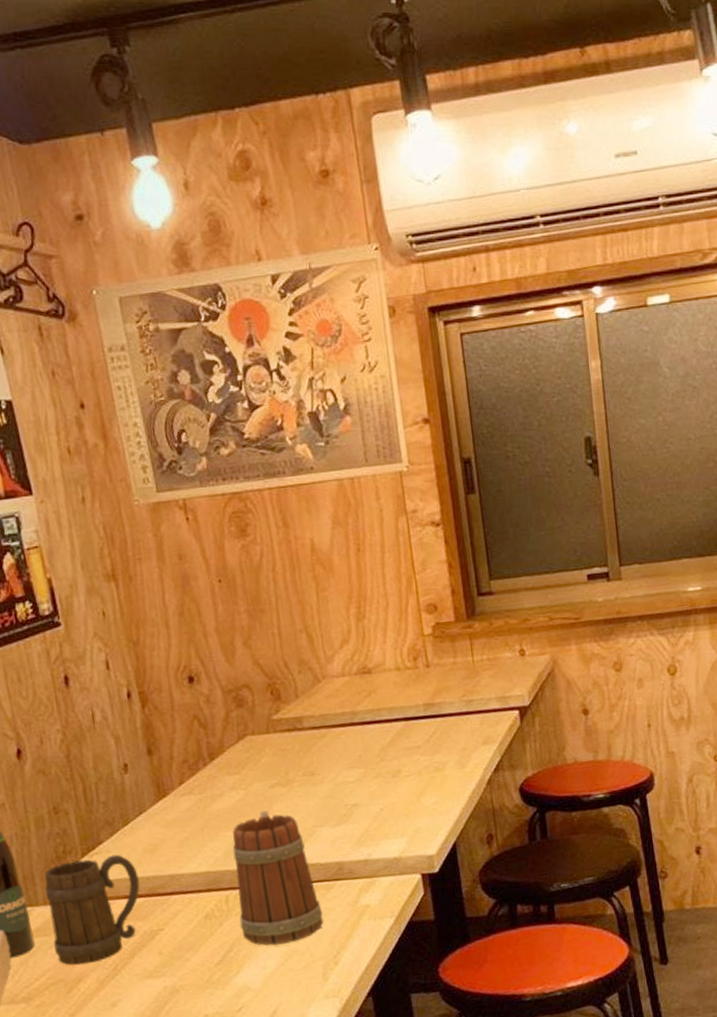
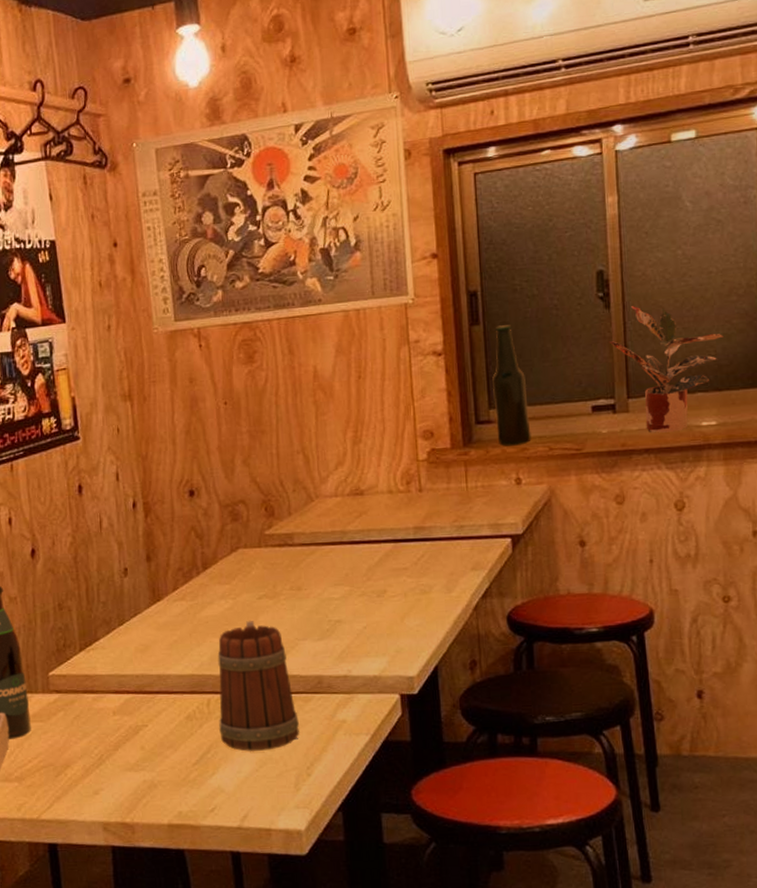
beer mug: present [44,854,140,966] -> none [45,651,129,752]
beer bottle: none [490,493,532,618] -> present [492,325,531,447]
potted plant: none [600,472,704,600] -> present [609,305,723,434]

